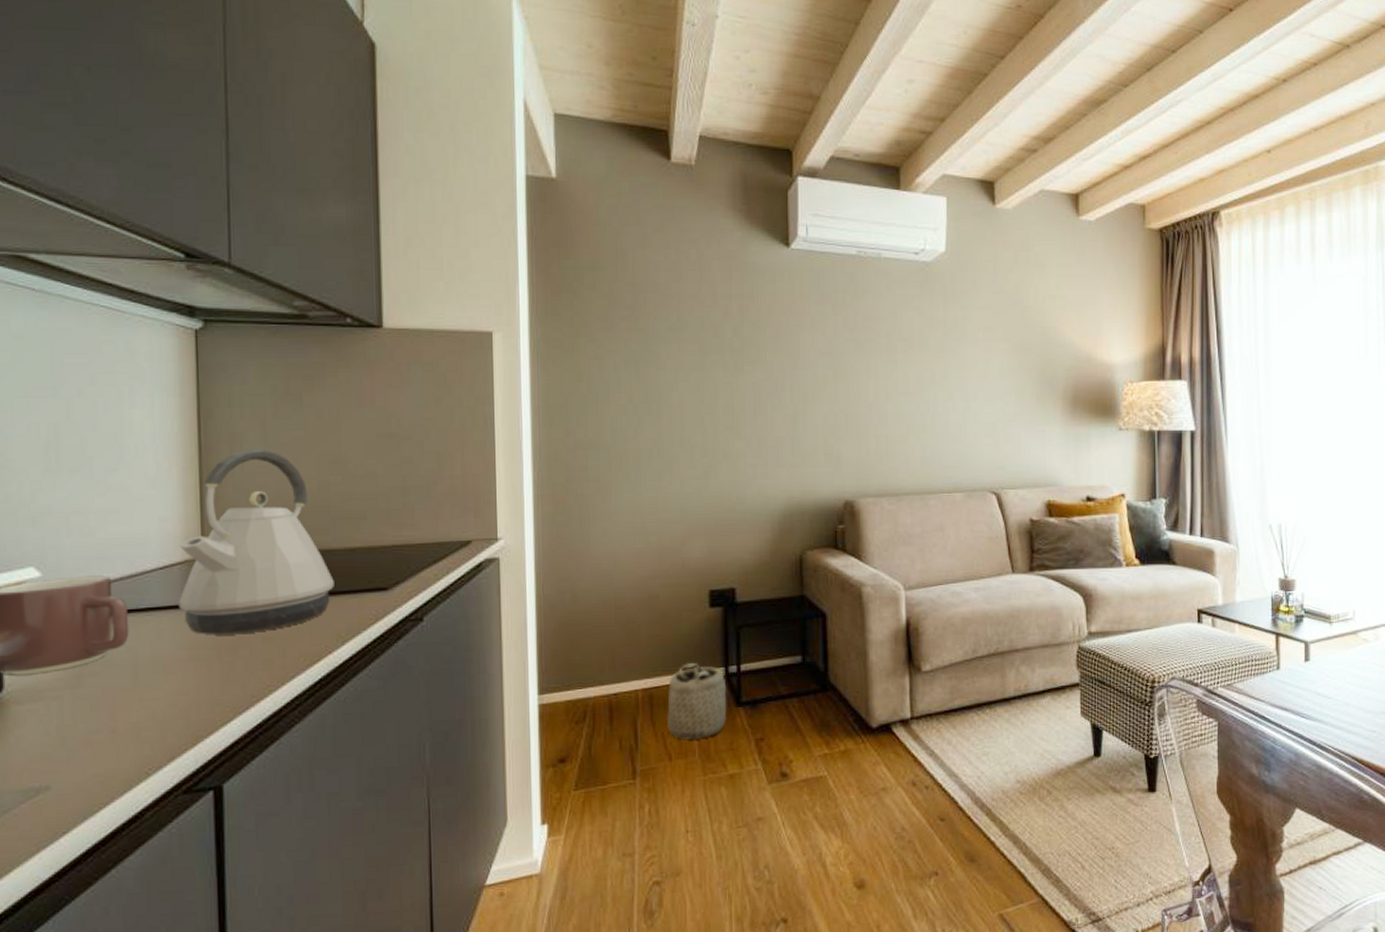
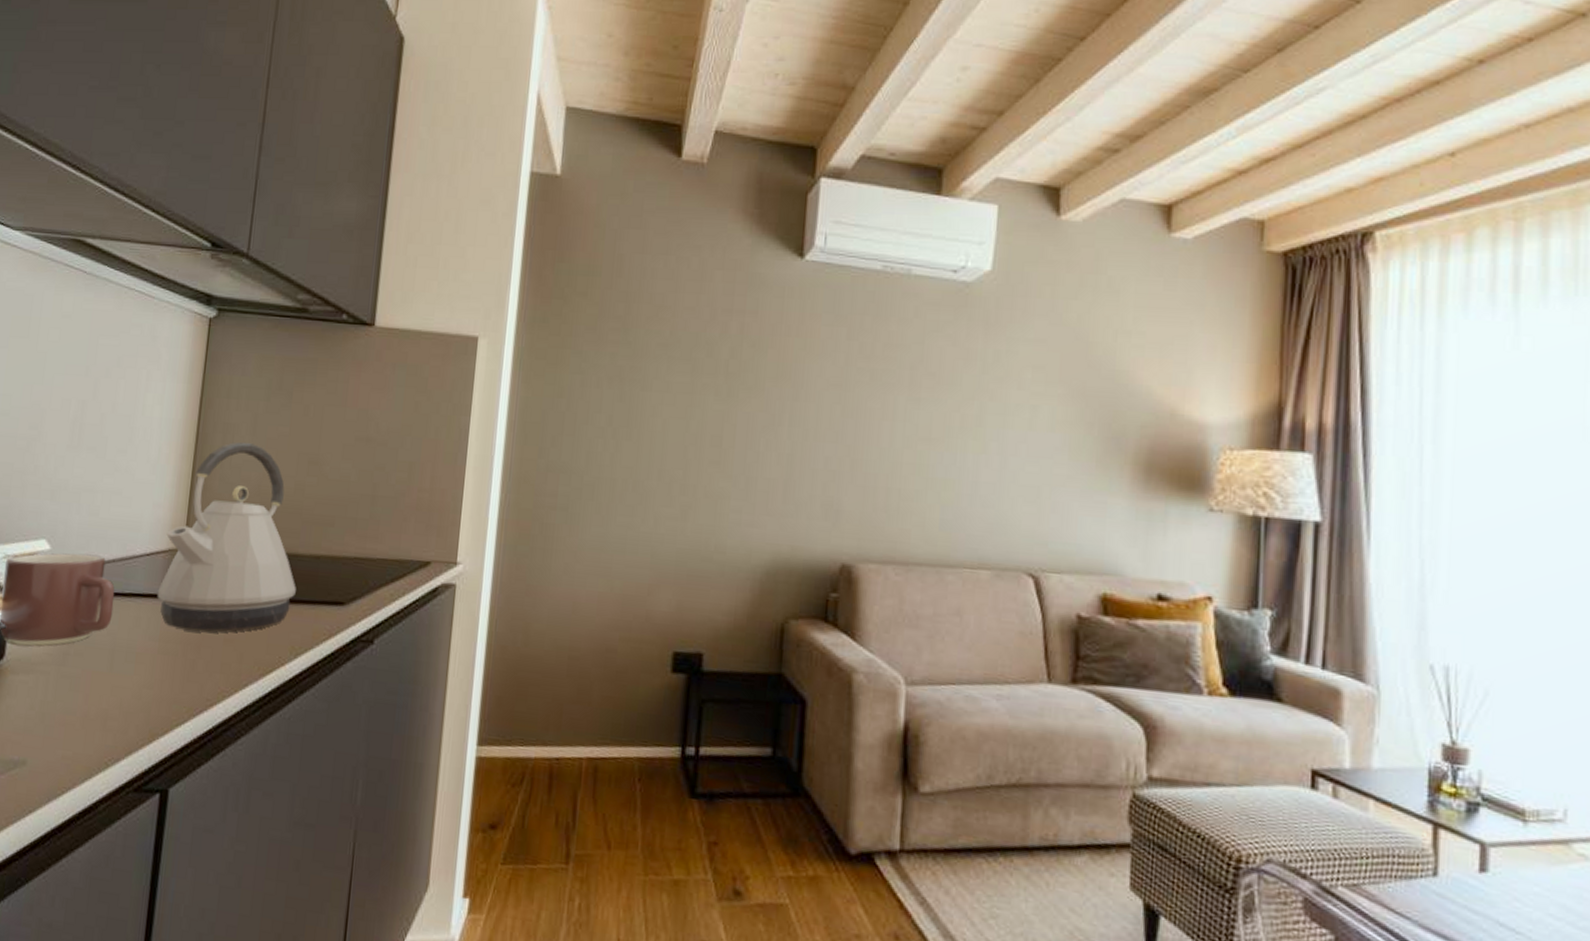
basket: present [666,662,727,739] -> none [609,734,682,830]

